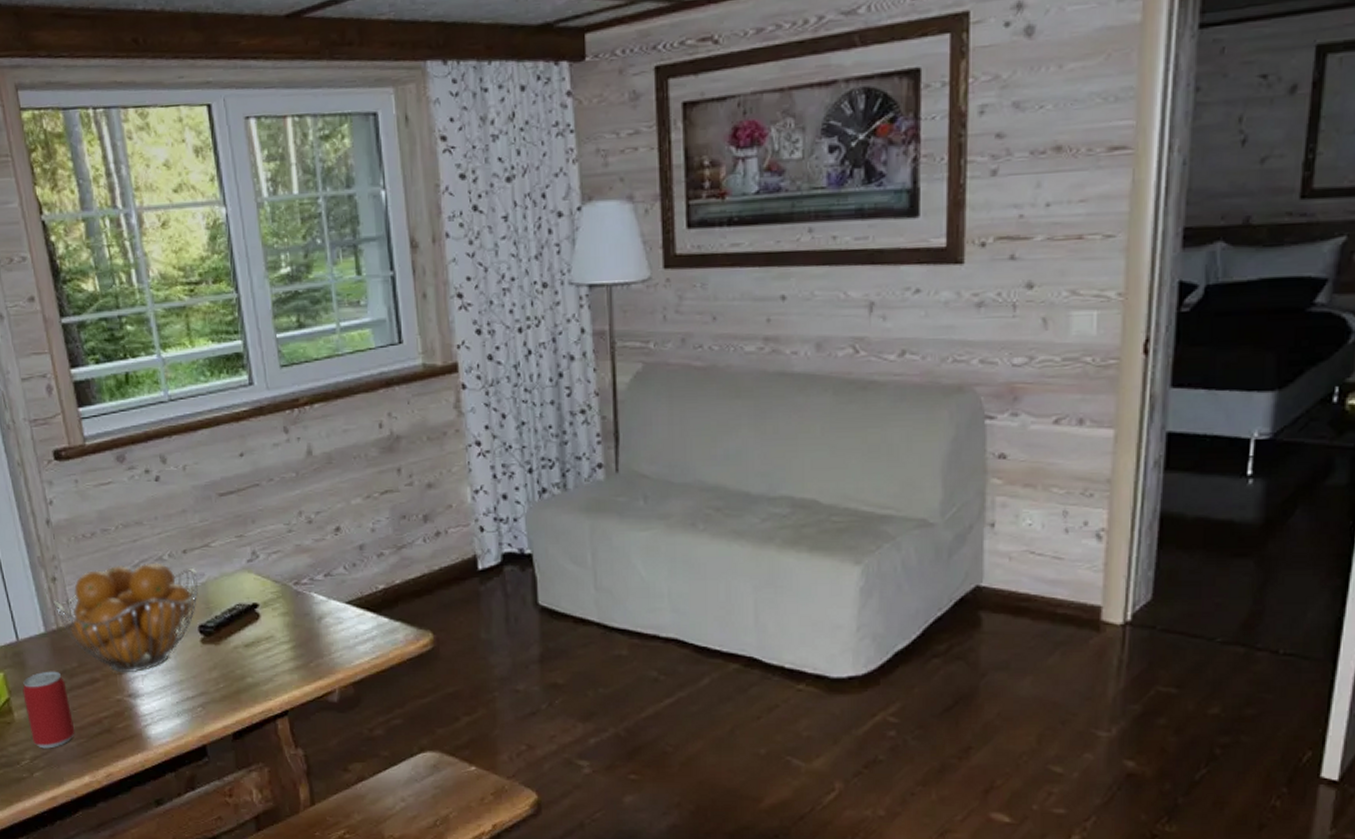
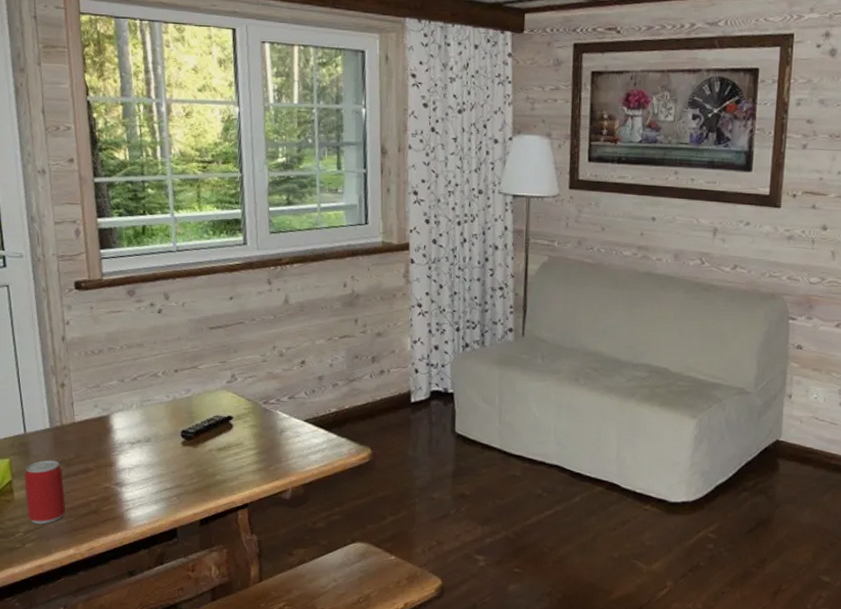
fruit basket: present [53,562,199,672] -> none [60,377,185,465]

